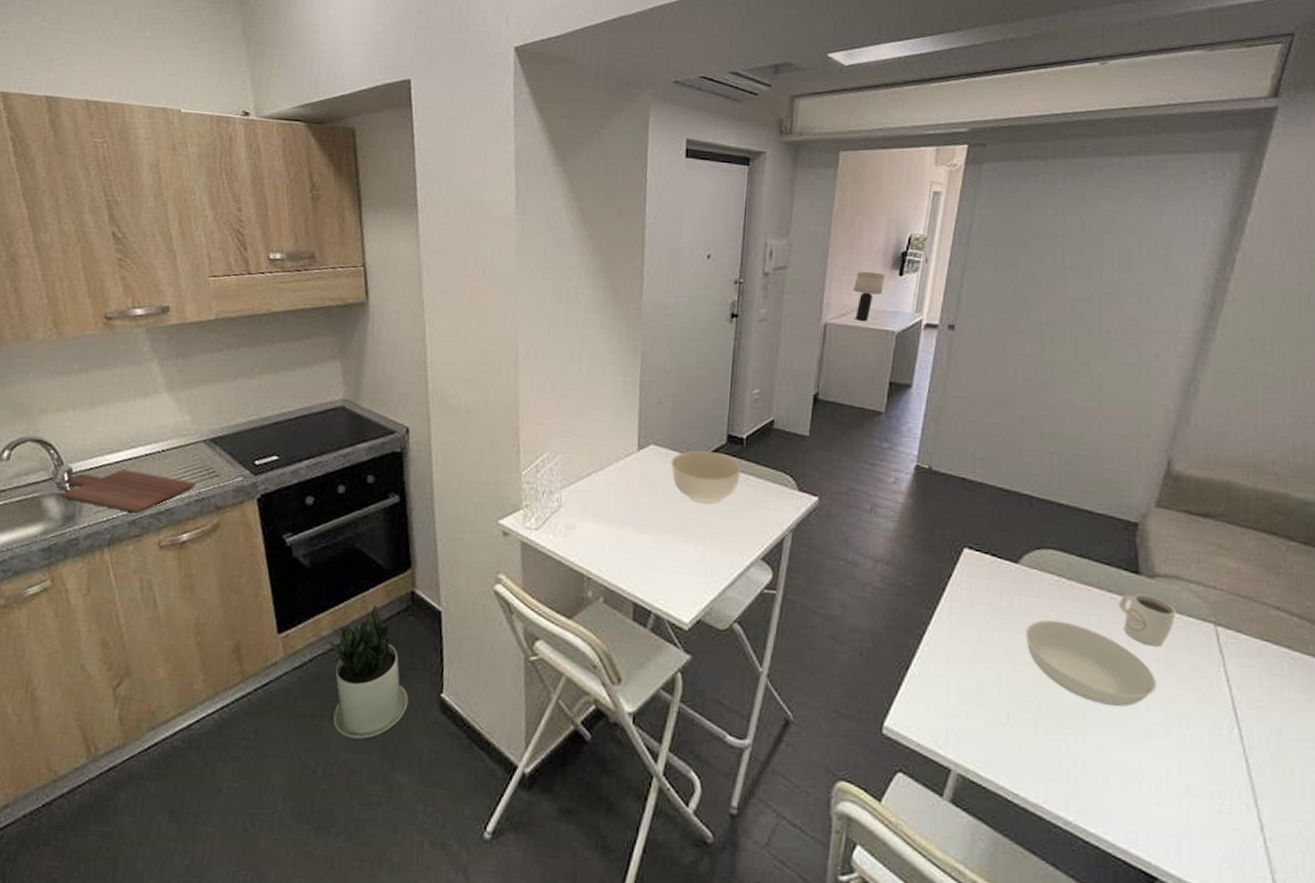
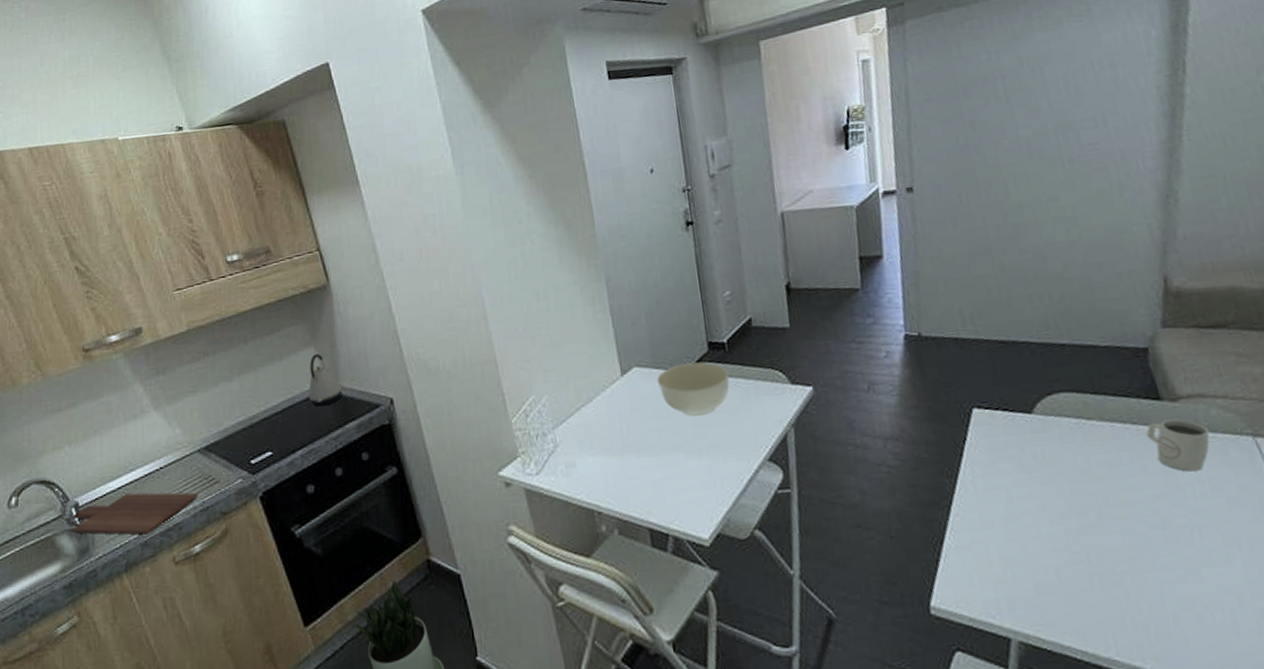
kettle: none [325,368,360,422] -> present [308,354,342,407]
table lamp: present [853,271,885,321] -> none [802,151,833,203]
bowl: present [1025,620,1156,707] -> none [1055,463,1207,542]

